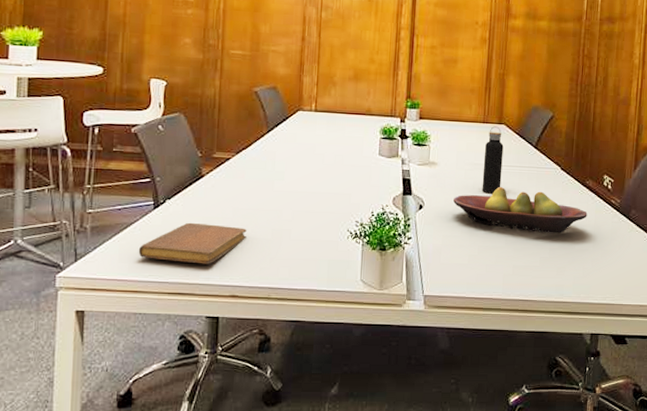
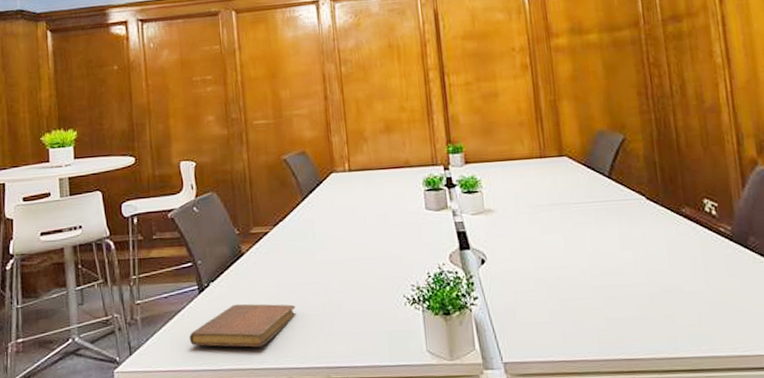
fruit bowl: present [453,187,587,233] -> none [520,227,691,277]
water bottle: present [482,126,504,194] -> none [547,160,575,237]

